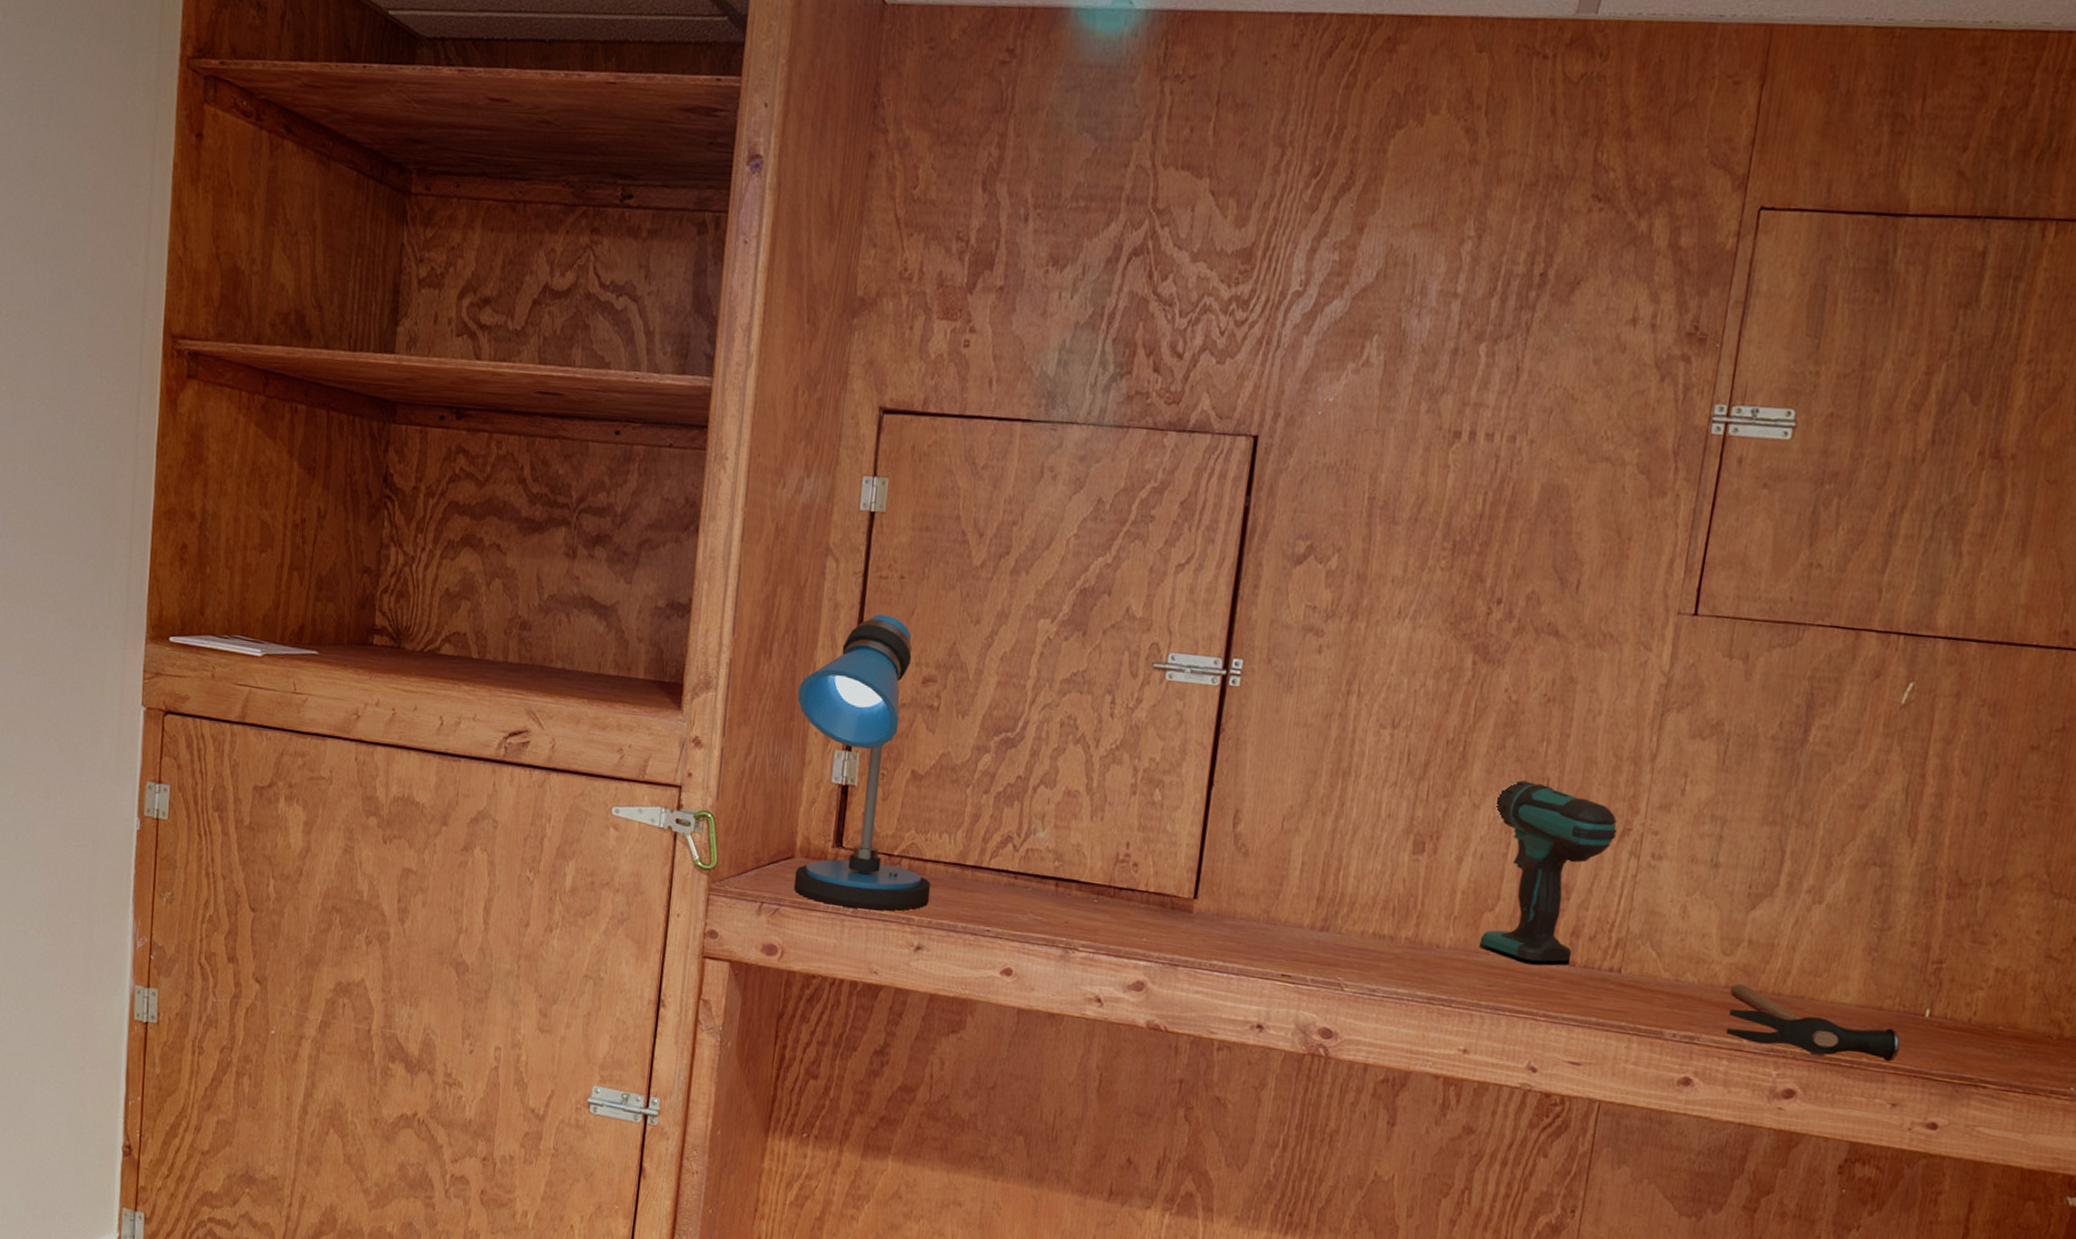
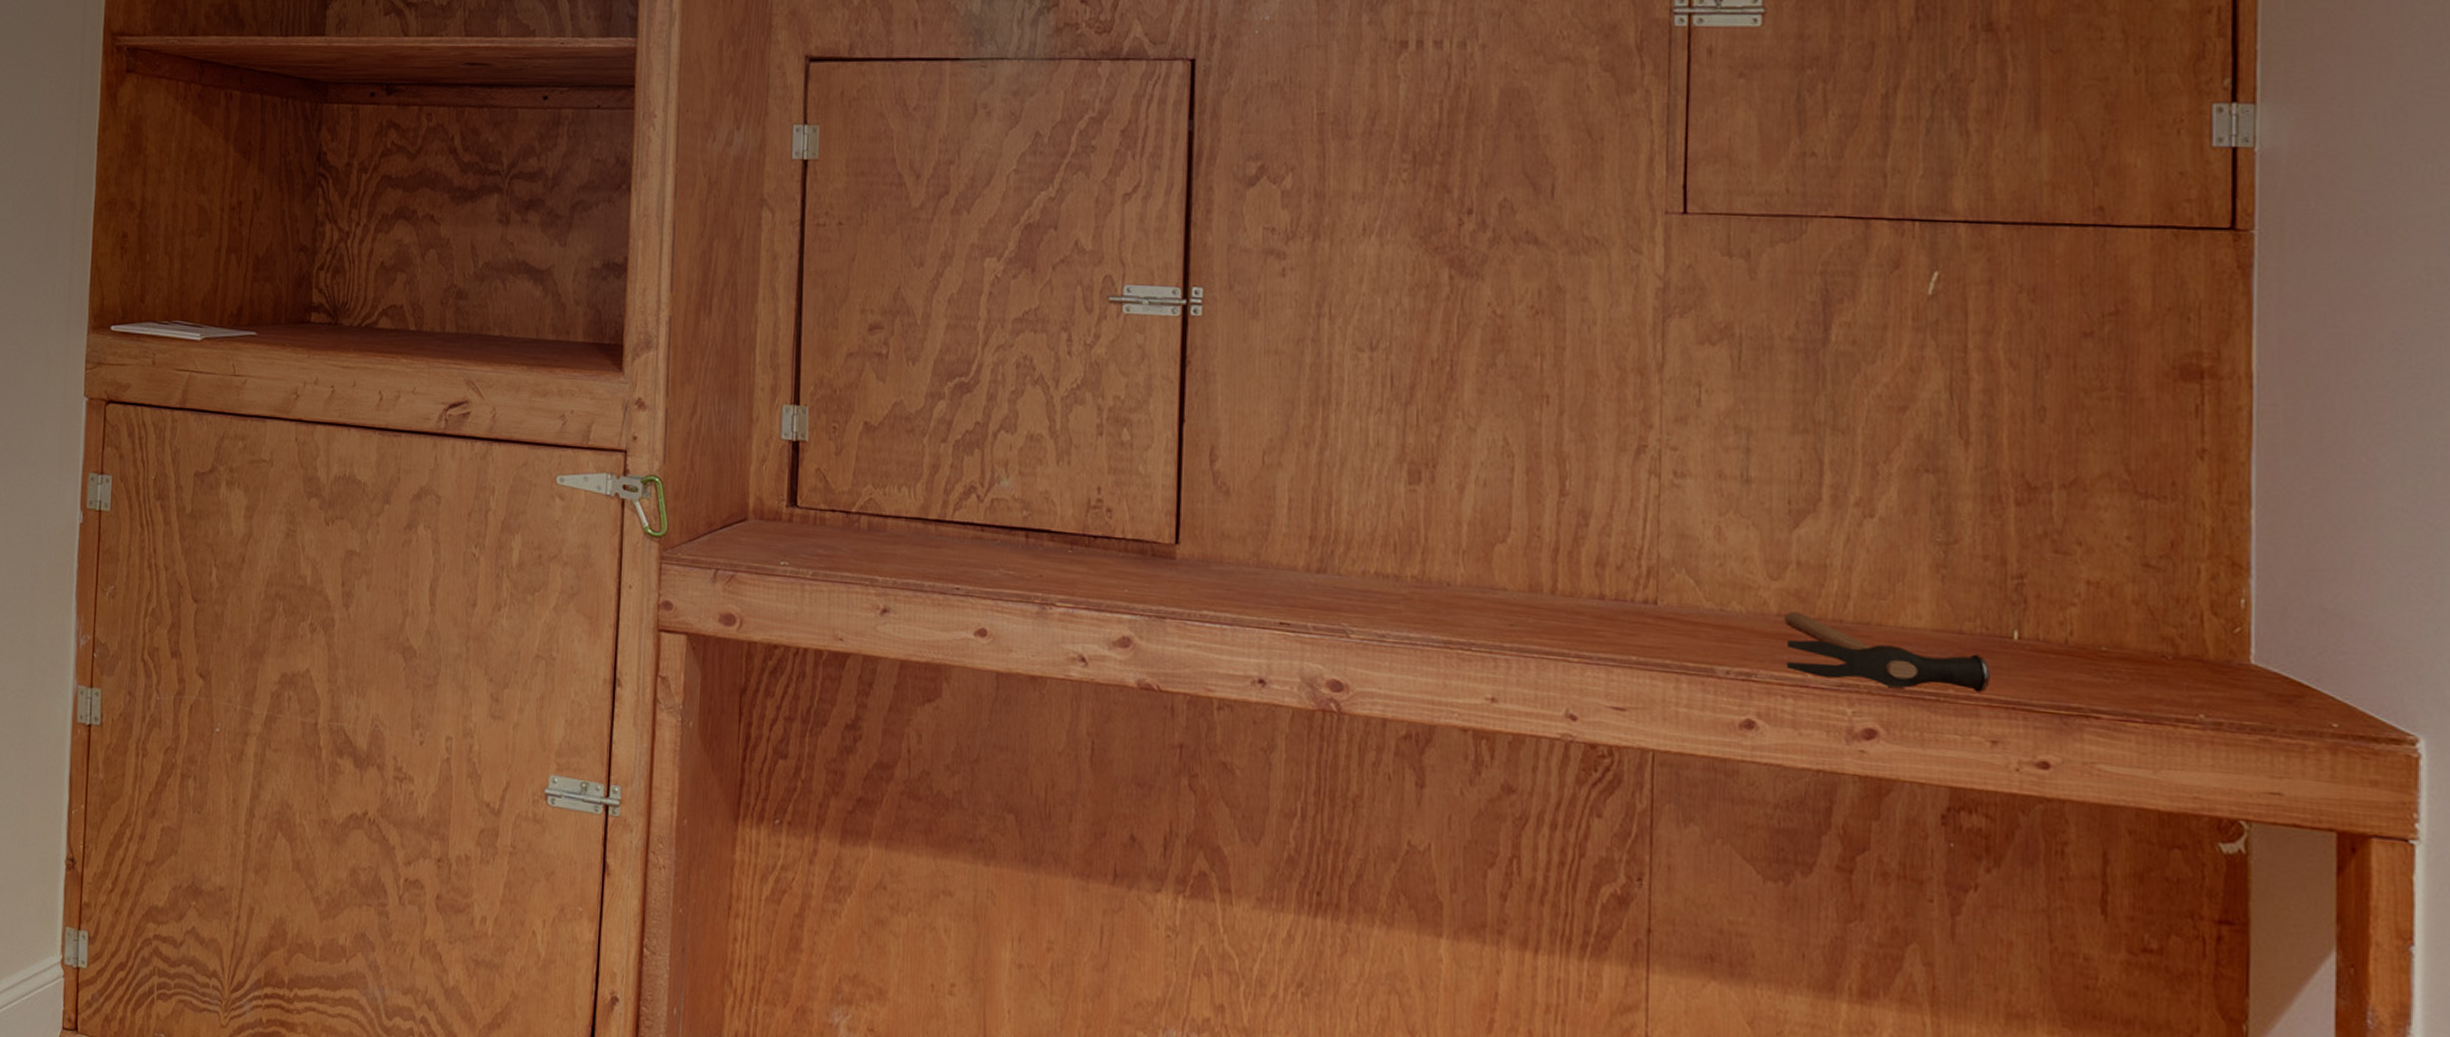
desk lamp: present [793,614,930,911] -> none [741,263,892,572]
power drill: present [1478,779,1618,967] -> none [1494,398,1632,602]

